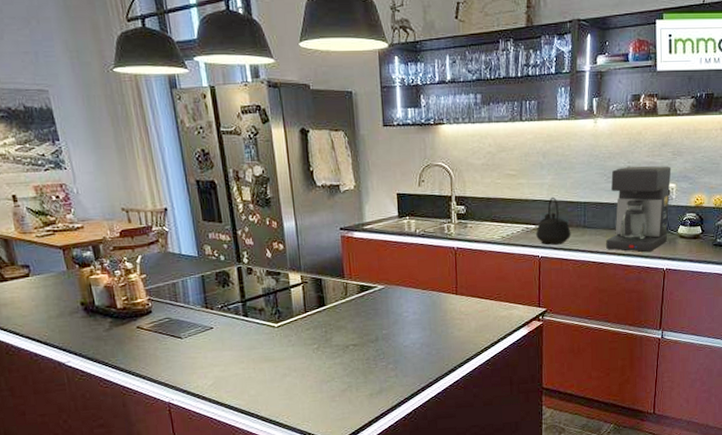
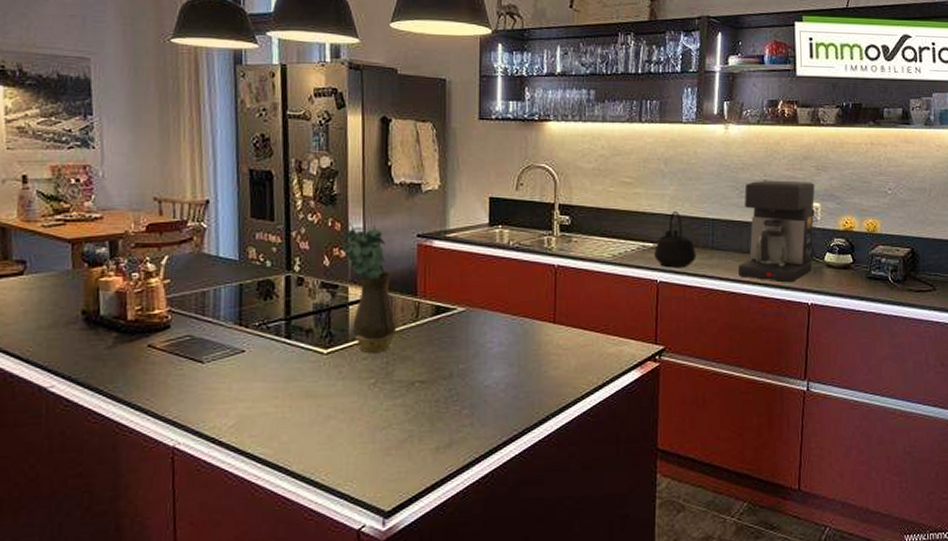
vase: none [281,221,331,325] -> present [343,223,397,353]

